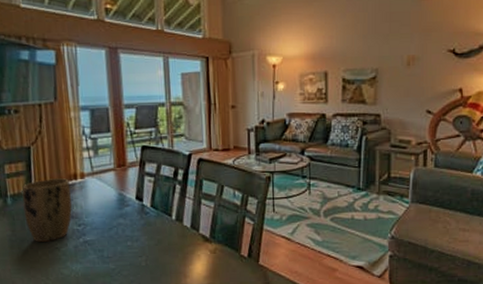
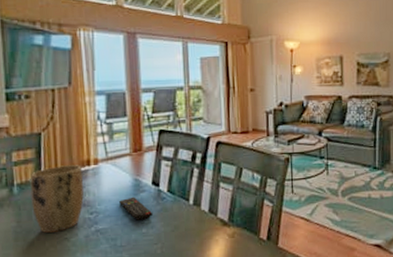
remote control: none [105,210,138,235] -> present [119,196,154,222]

